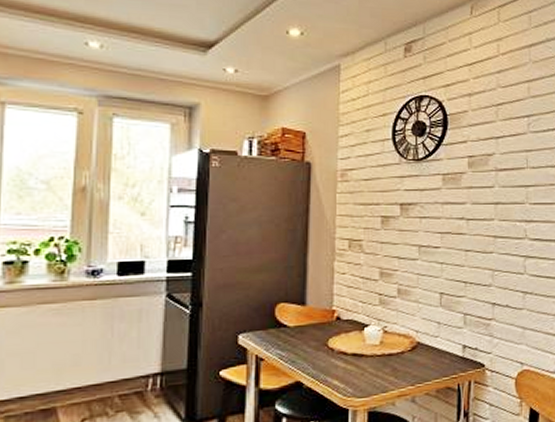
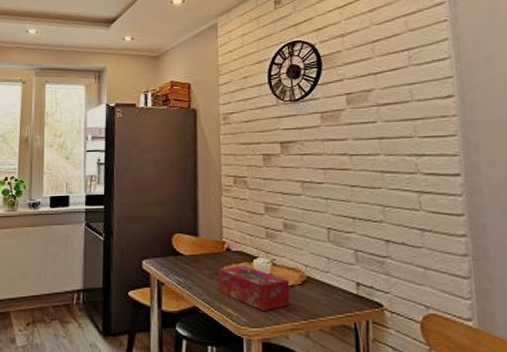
tissue box: none [325,334,400,380] -> present [218,265,290,311]

